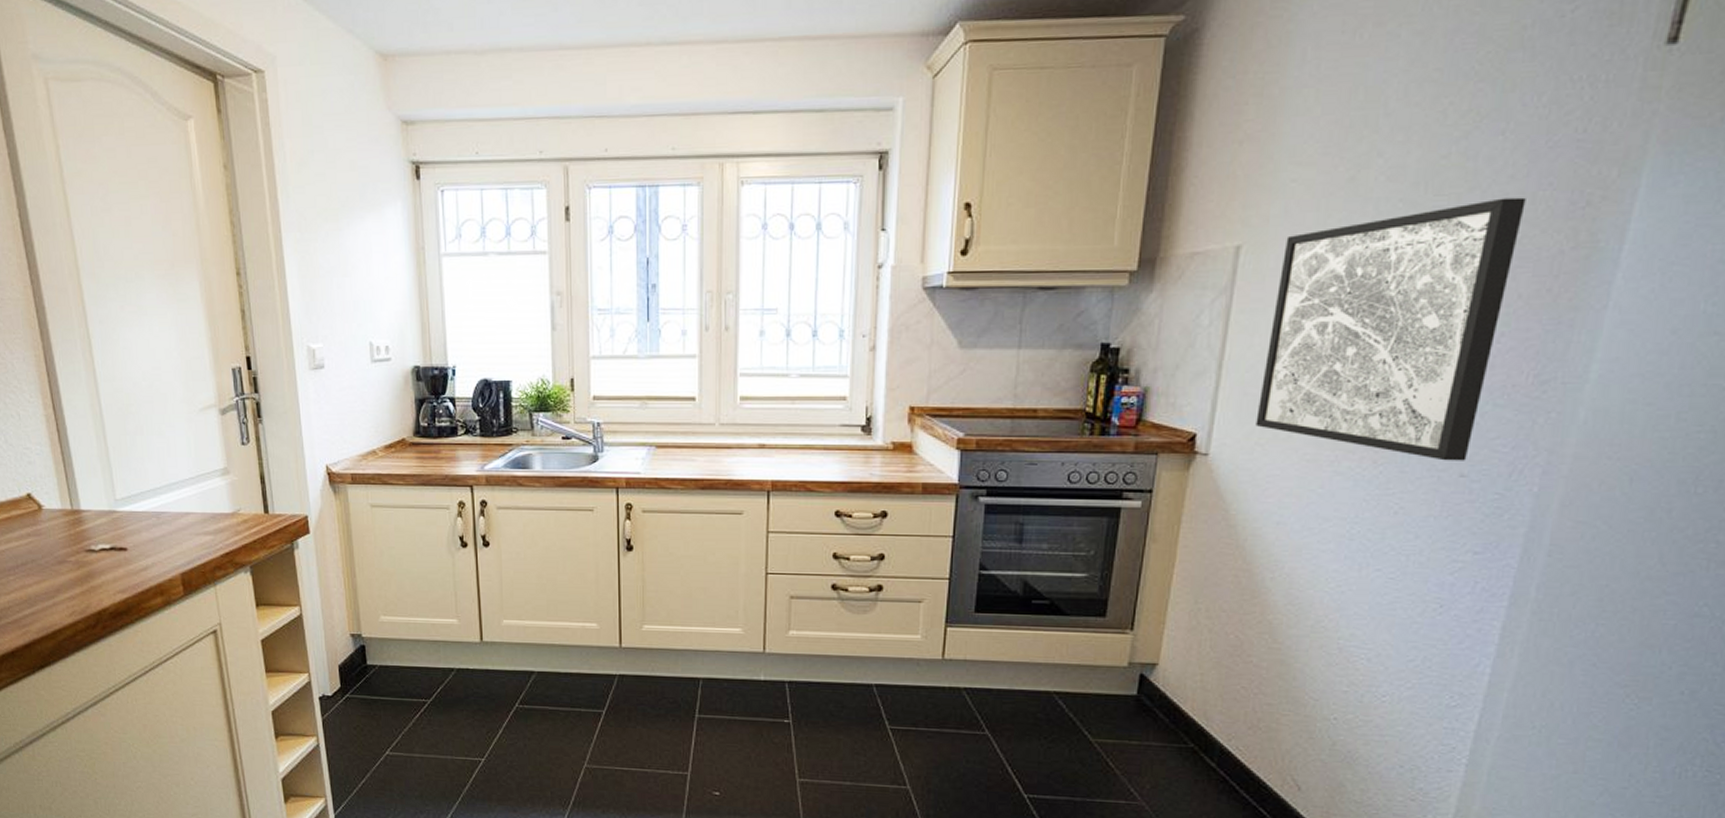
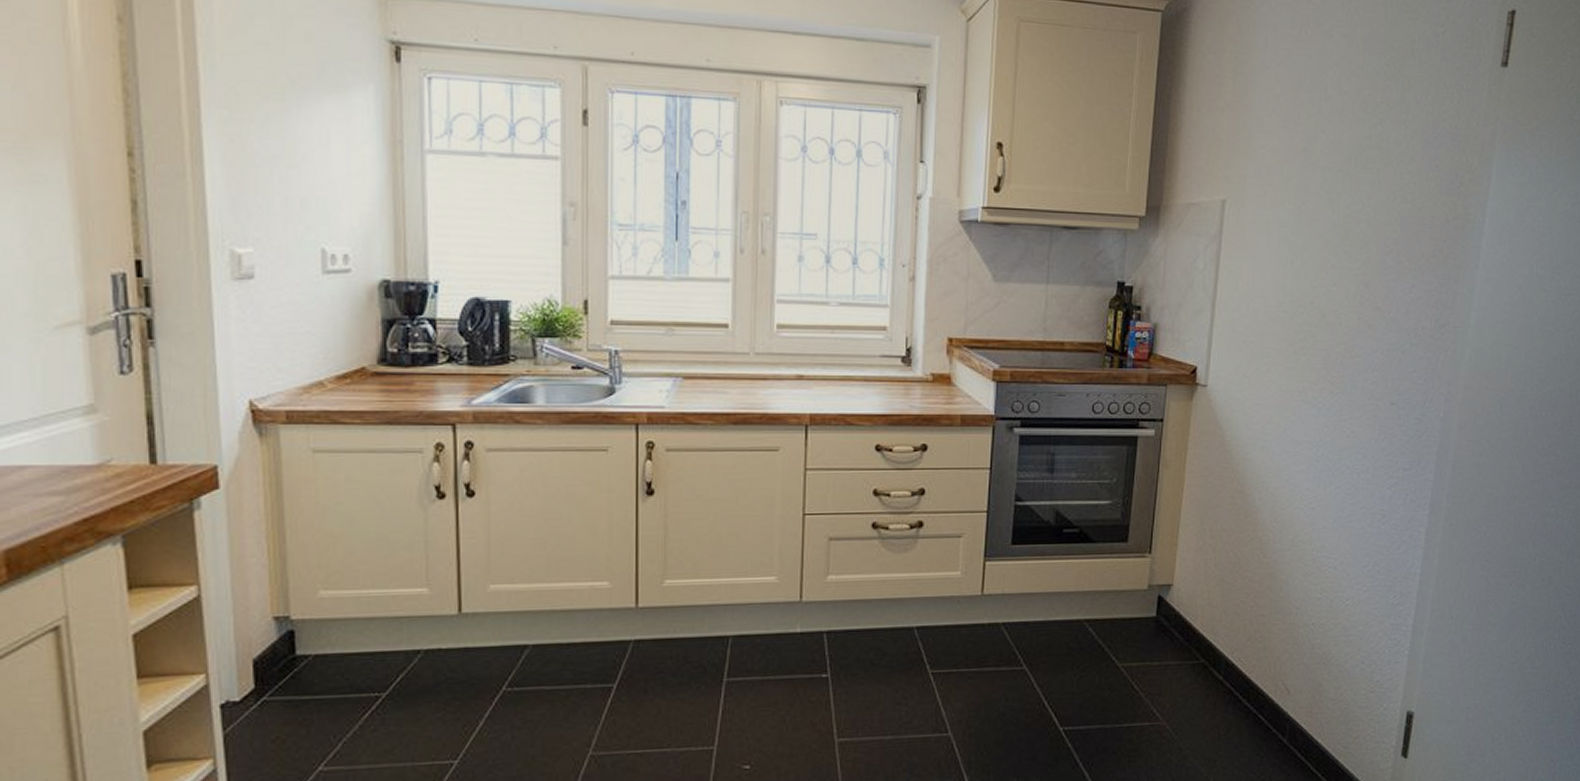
wall art: present [1255,197,1526,461] -> none [1243,174,1422,391]

